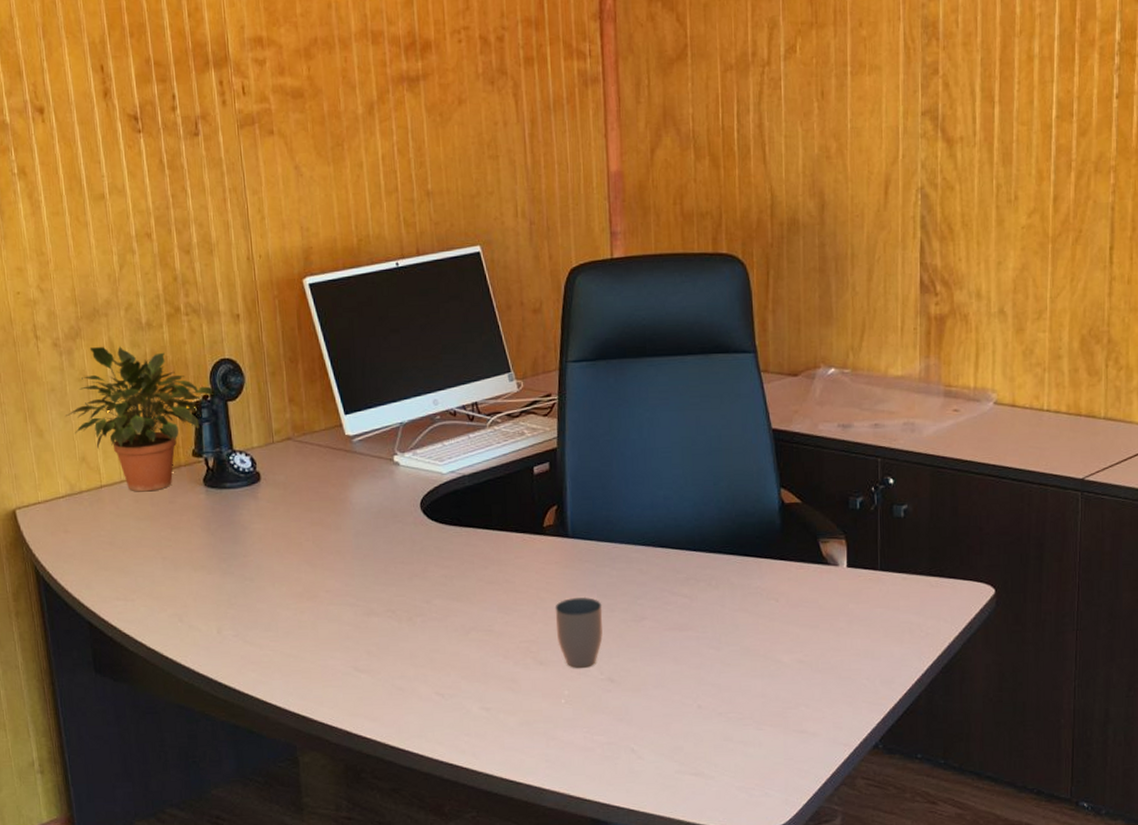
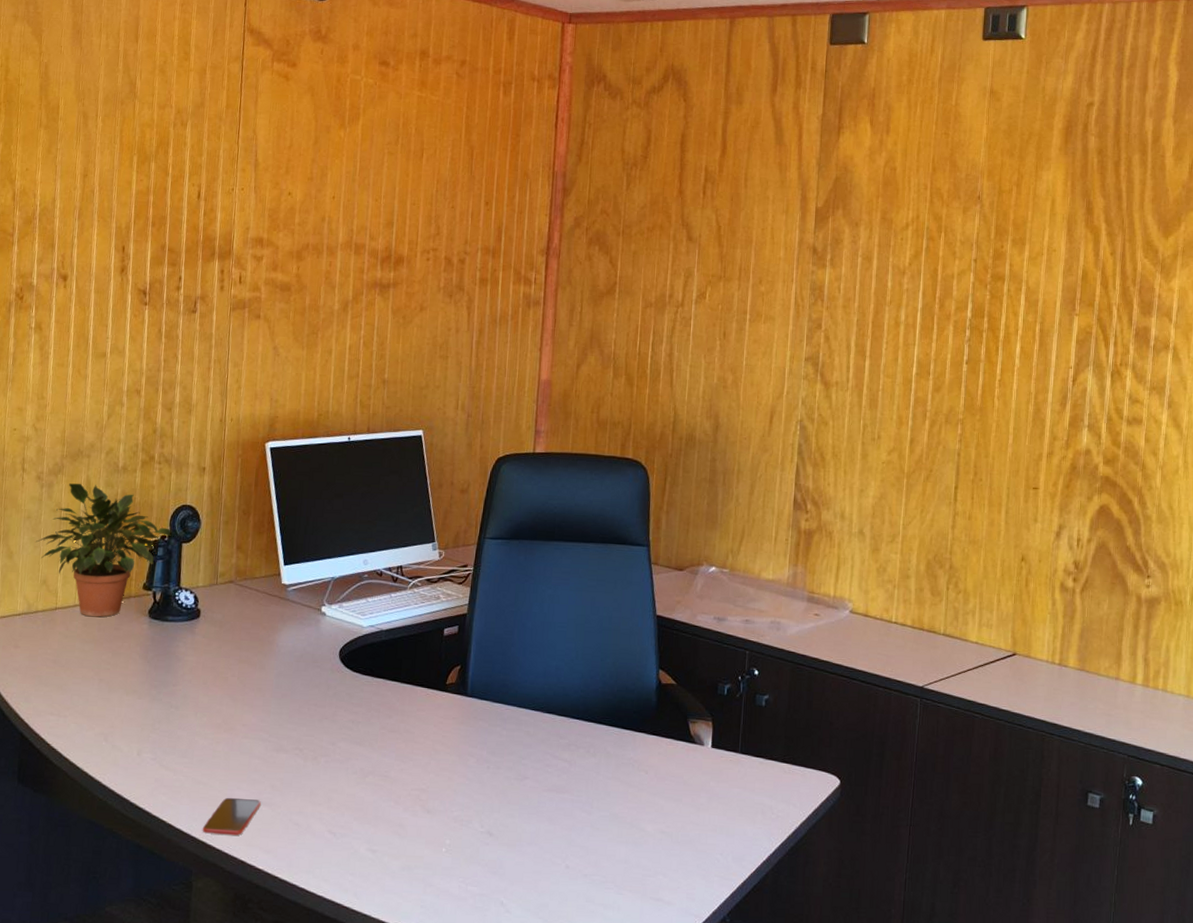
smartphone: none [300,667,359,707] -> present [202,797,261,835]
mug: present [555,596,603,668] -> none [445,752,490,820]

